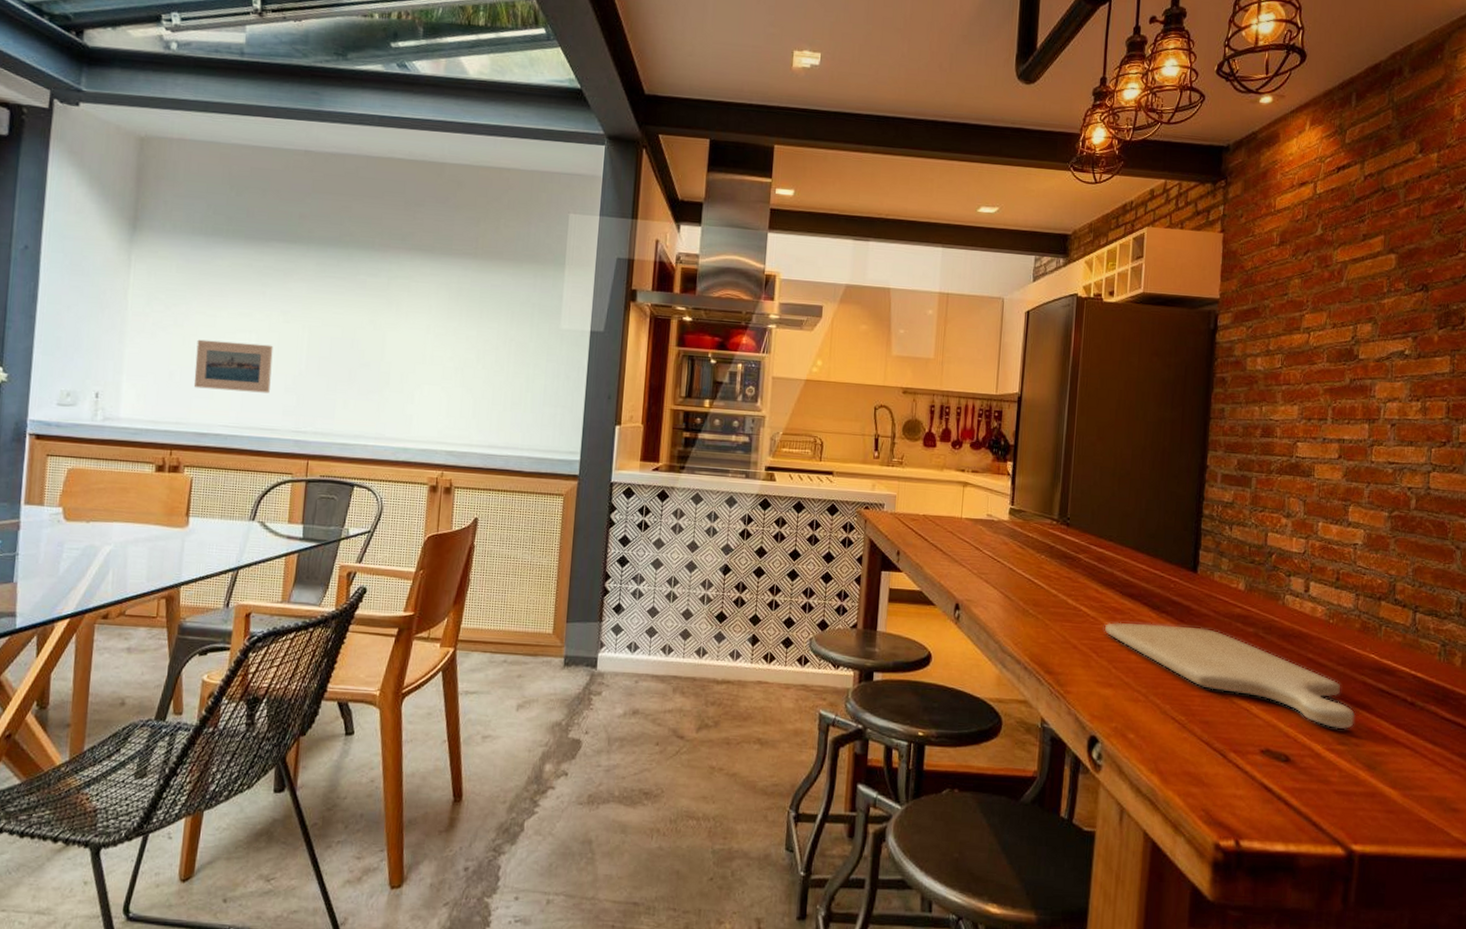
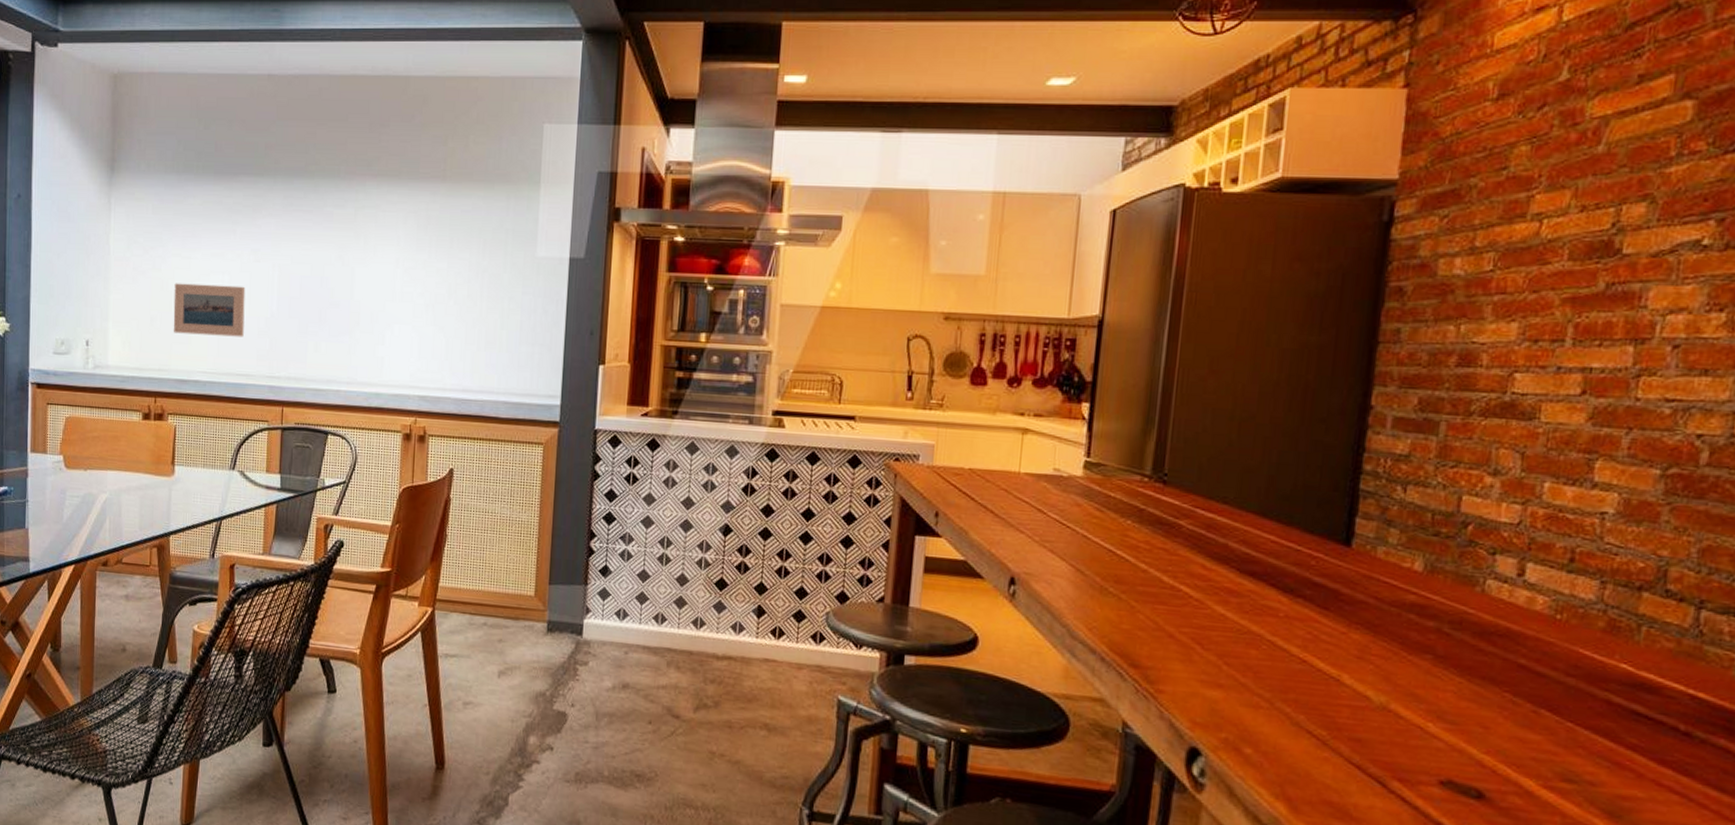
chopping board: present [1104,622,1355,730] -> none [1212,606,1591,763]

